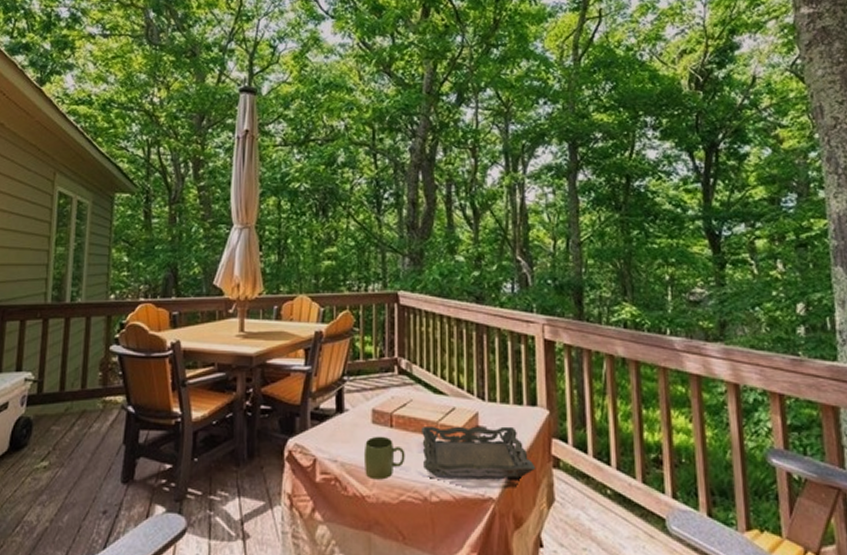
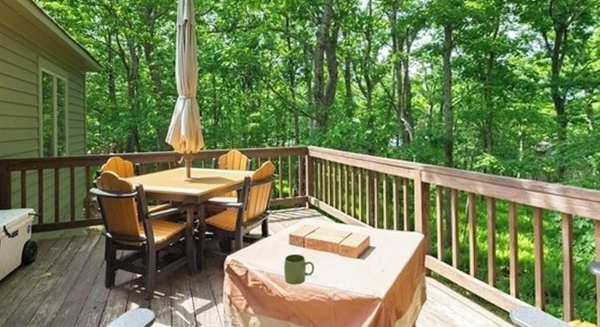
tray: present [422,426,536,479] -> none [327,246,413,284]

